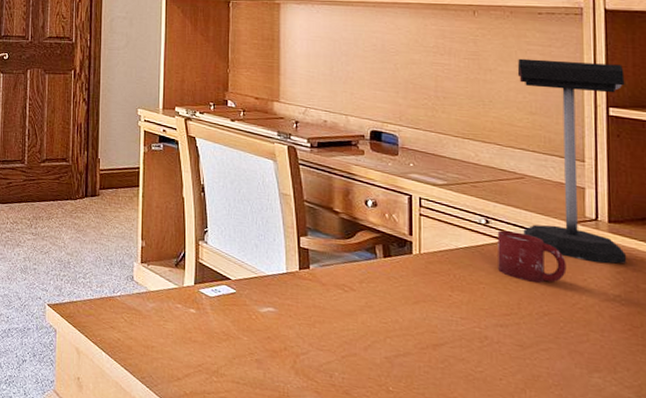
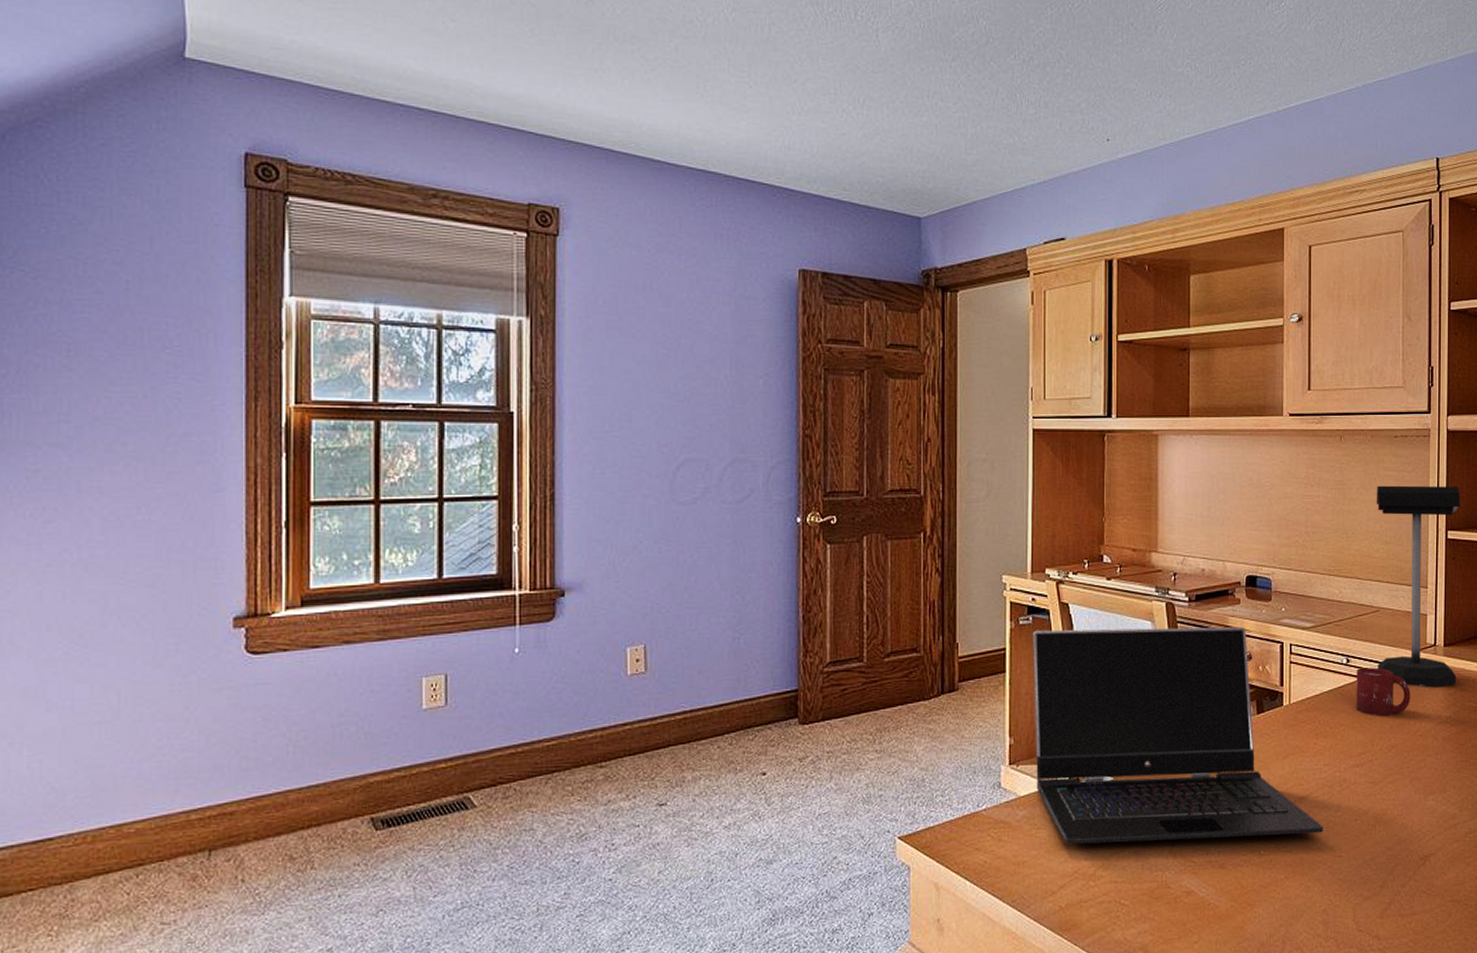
laptop computer: none [163,156,461,384] -> present [1033,627,1324,845]

